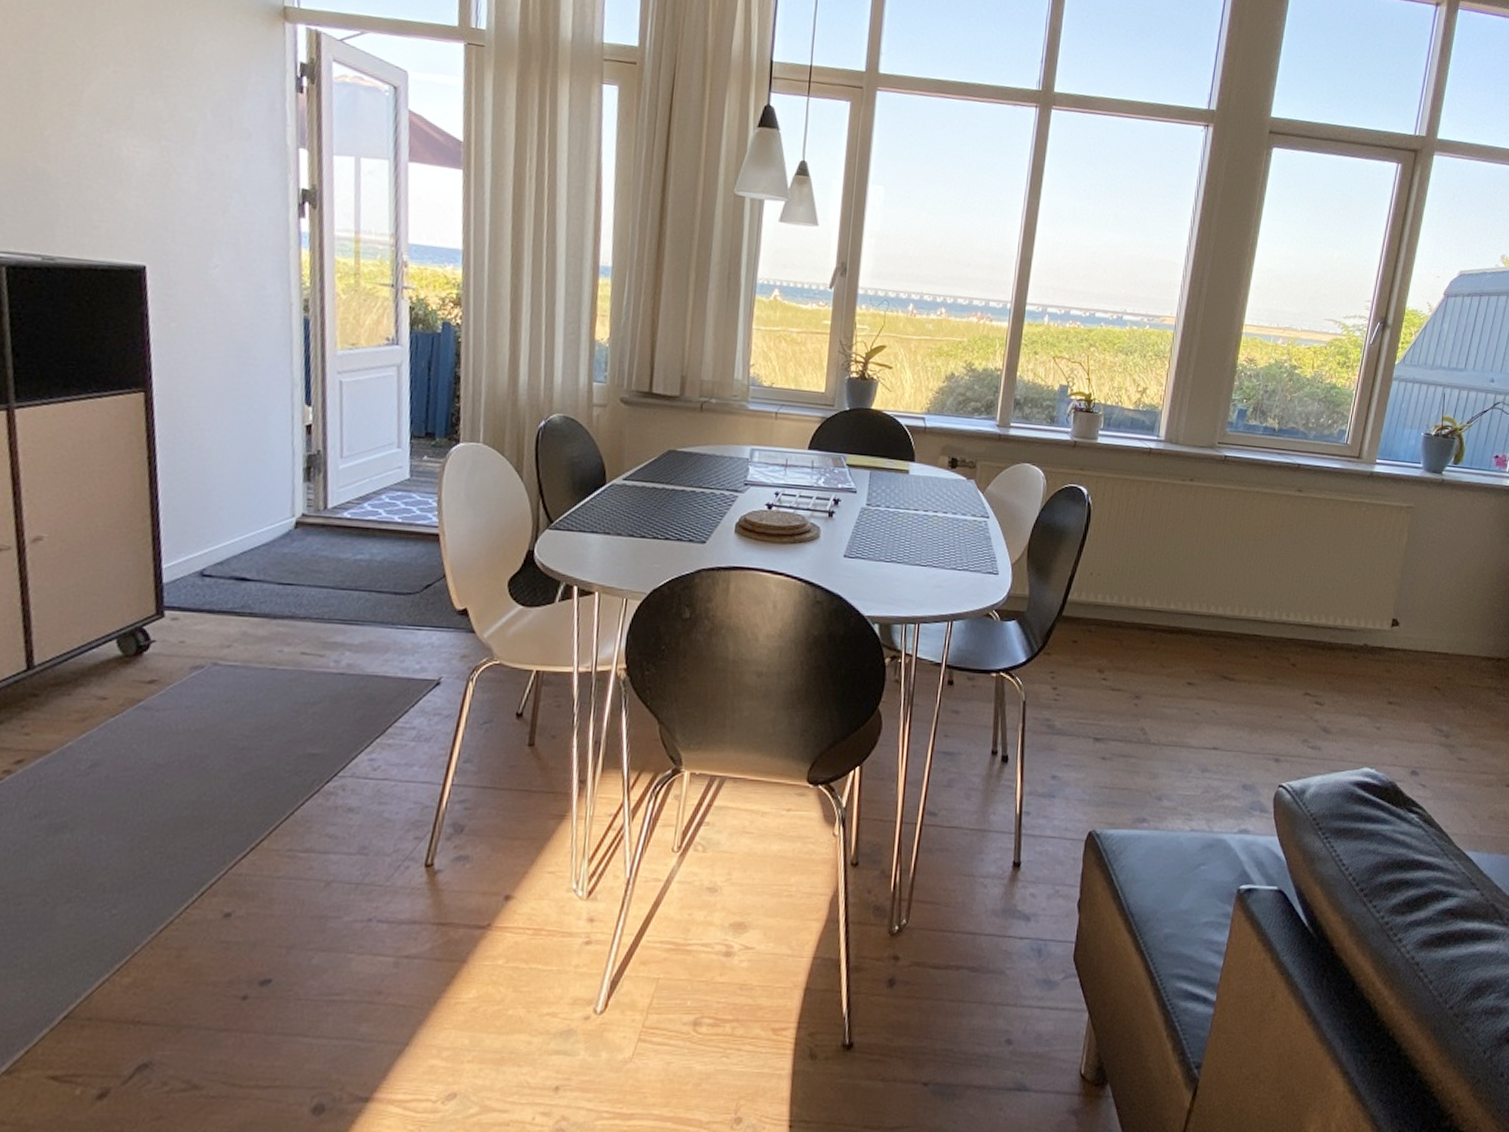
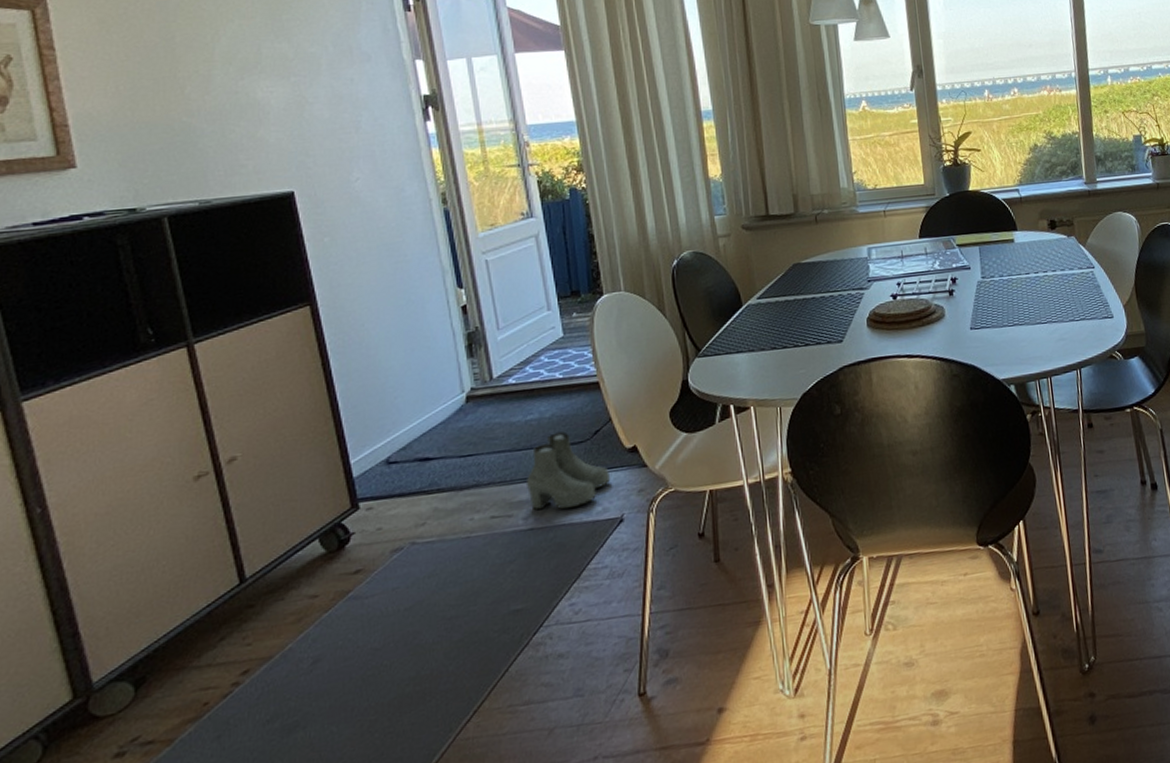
boots: none [344,578,435,661] -> present [527,431,611,510]

